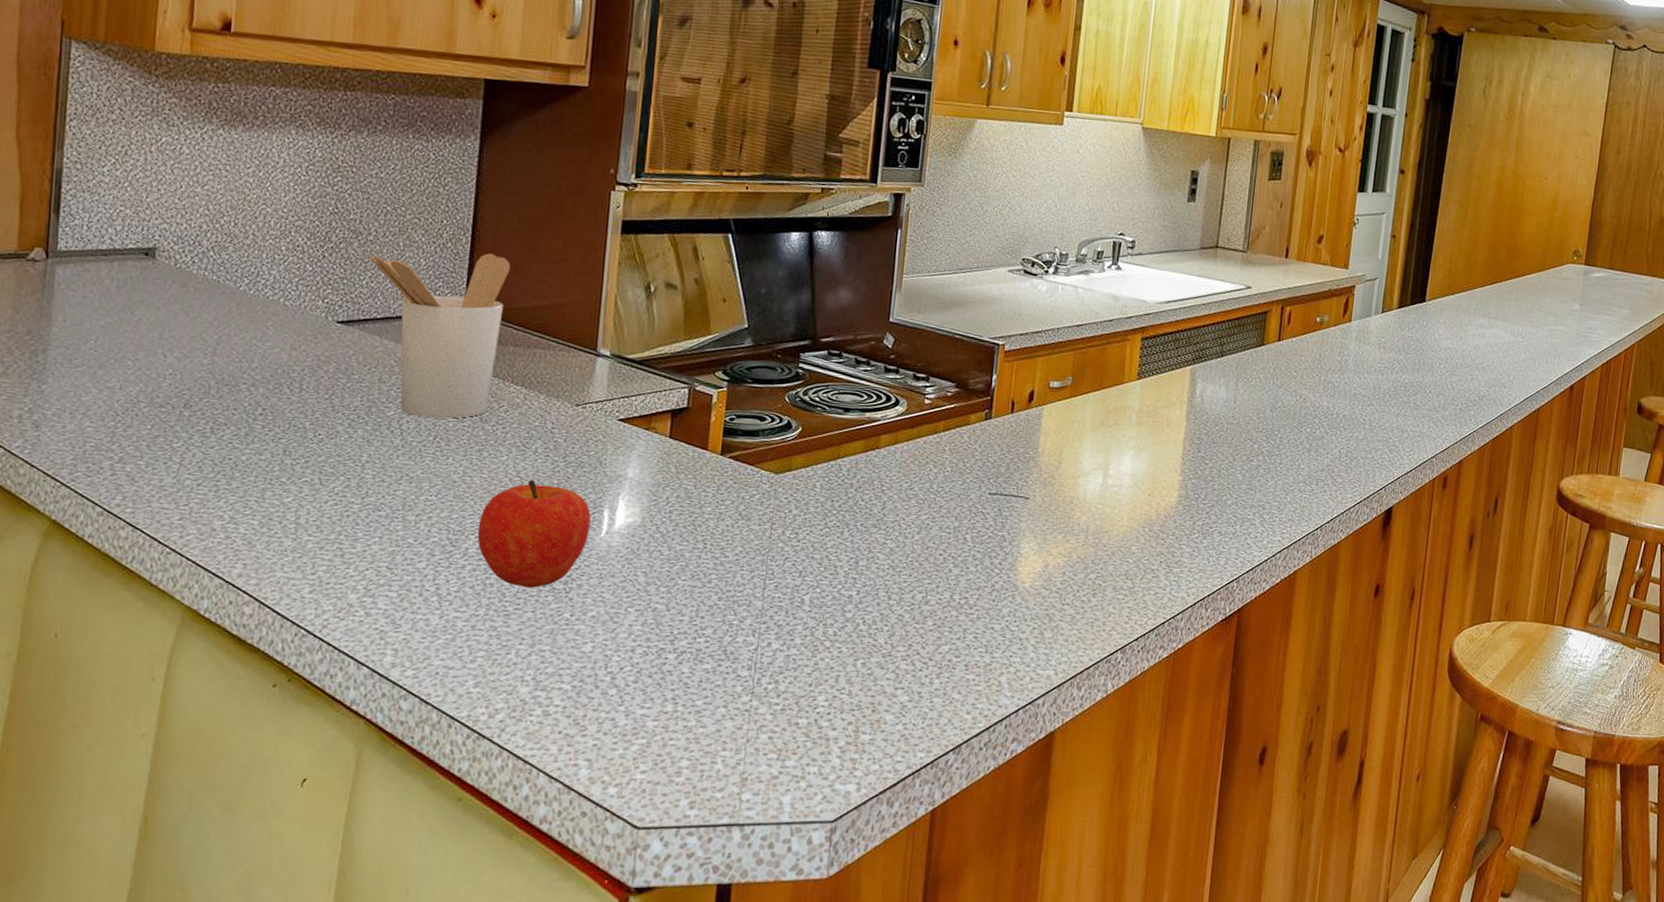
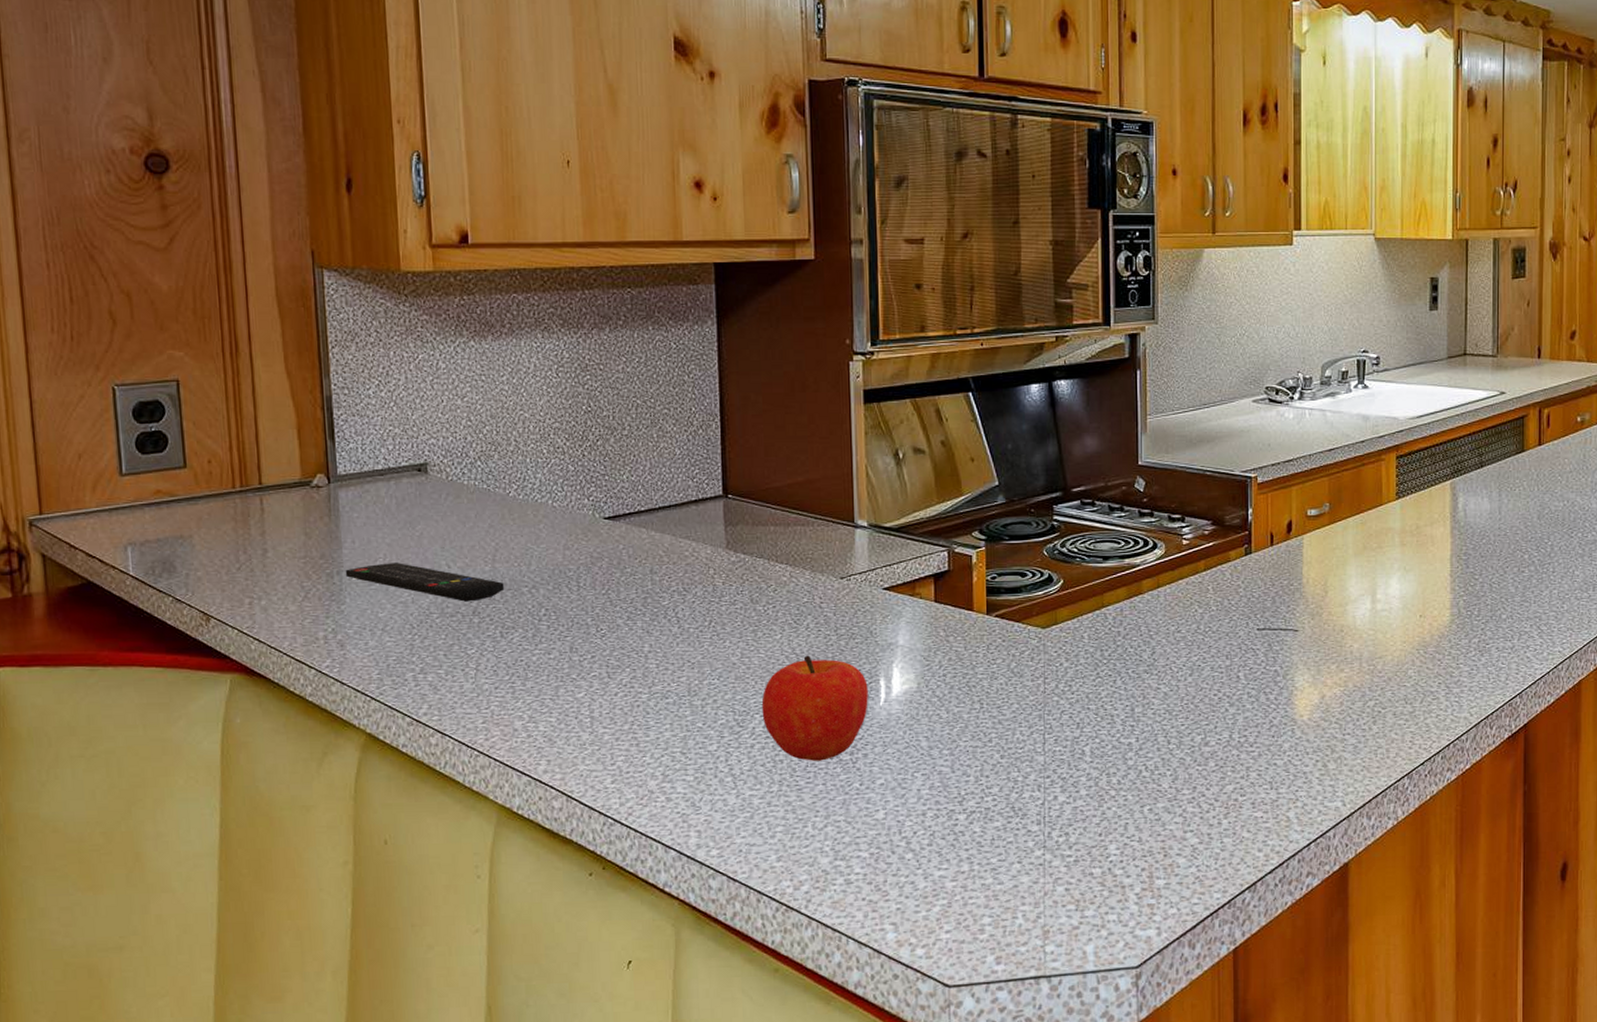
remote control: none [51,345,222,394] -> present [345,563,505,602]
utensil holder: present [367,253,511,419] -> none [624,436,761,603]

